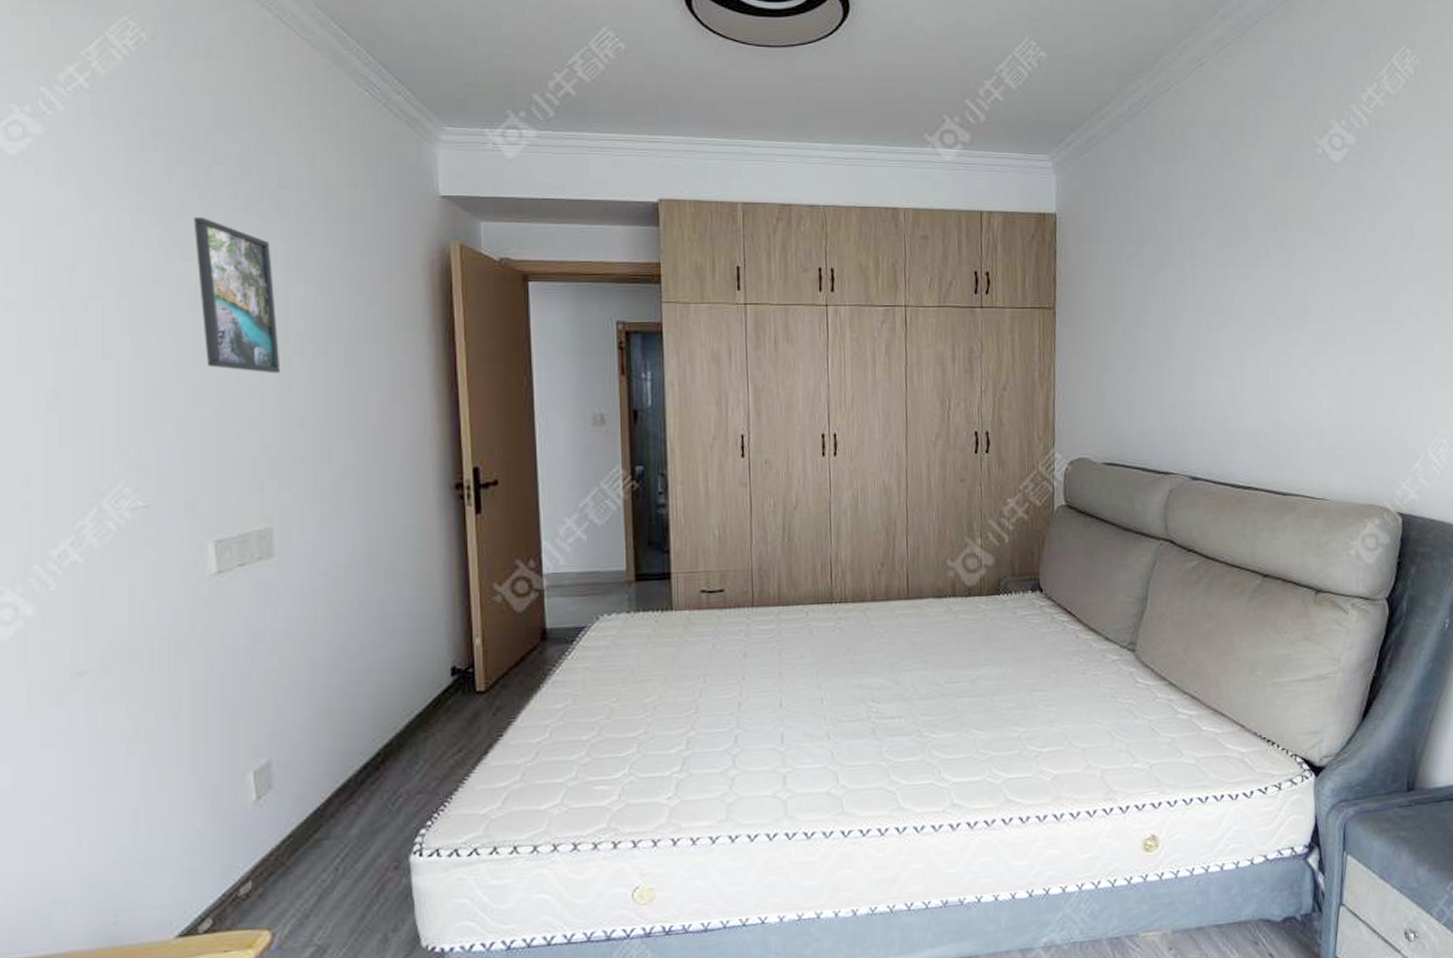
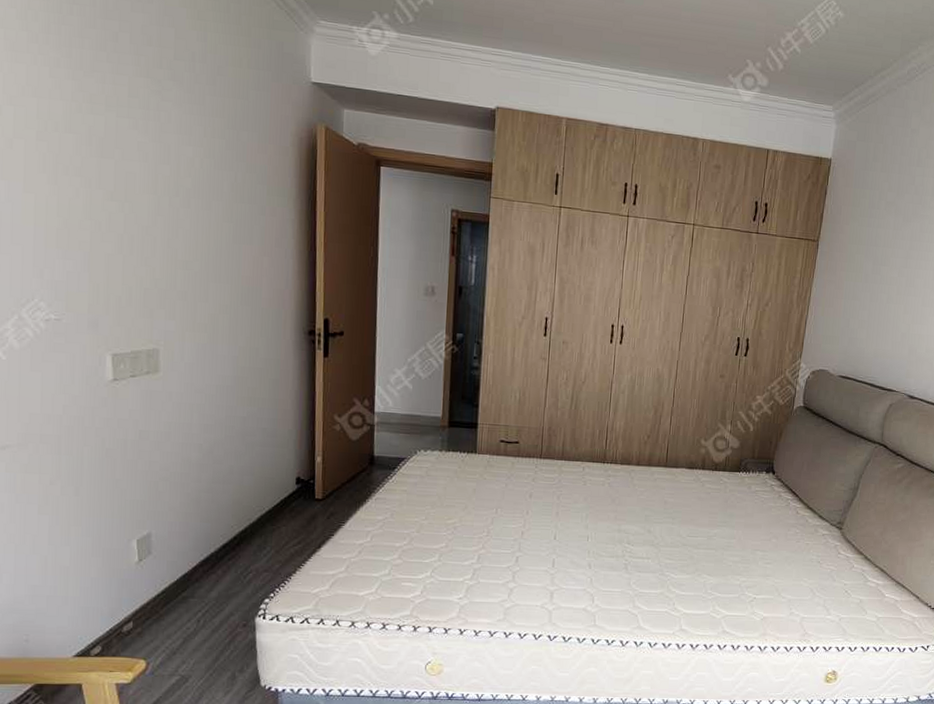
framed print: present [193,216,281,374] -> none [101,76,171,221]

